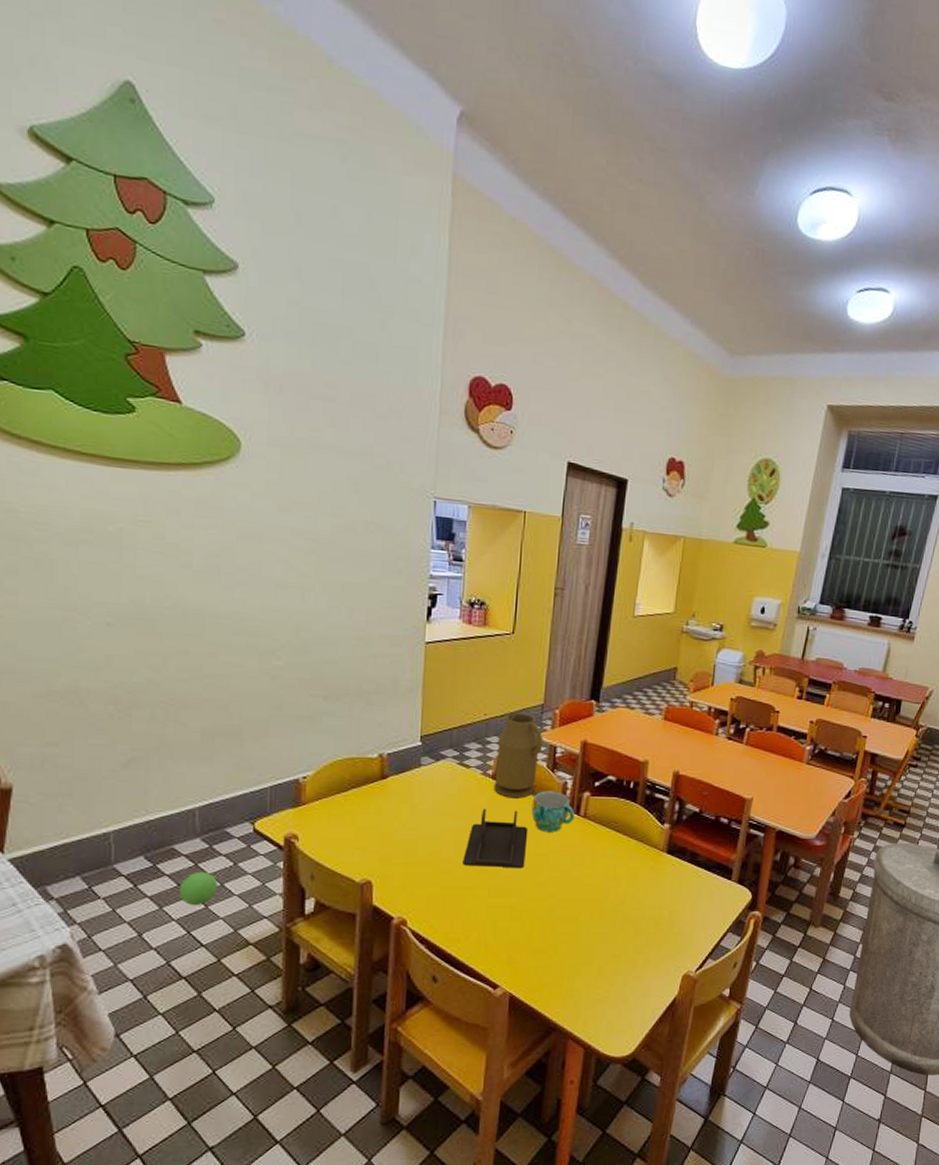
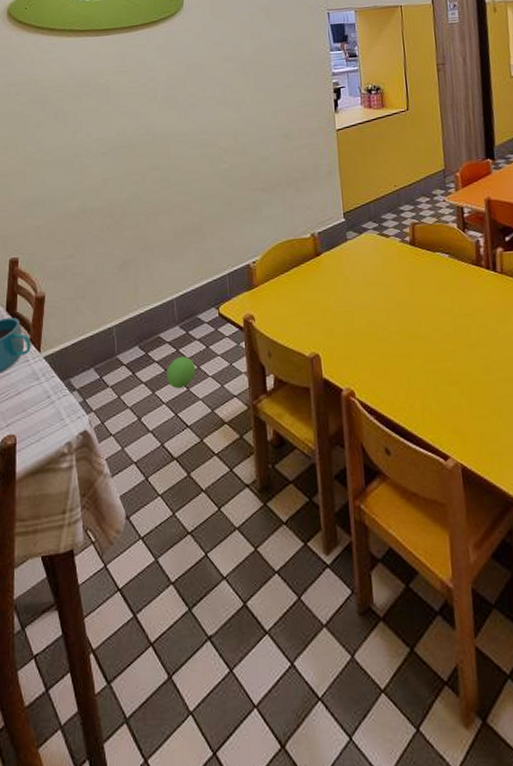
napkin holder: present [462,809,527,869] -> none [396,273,454,332]
water jug: present [494,712,543,799] -> none [410,180,451,262]
cup: present [531,791,575,832] -> none [449,250,492,292]

